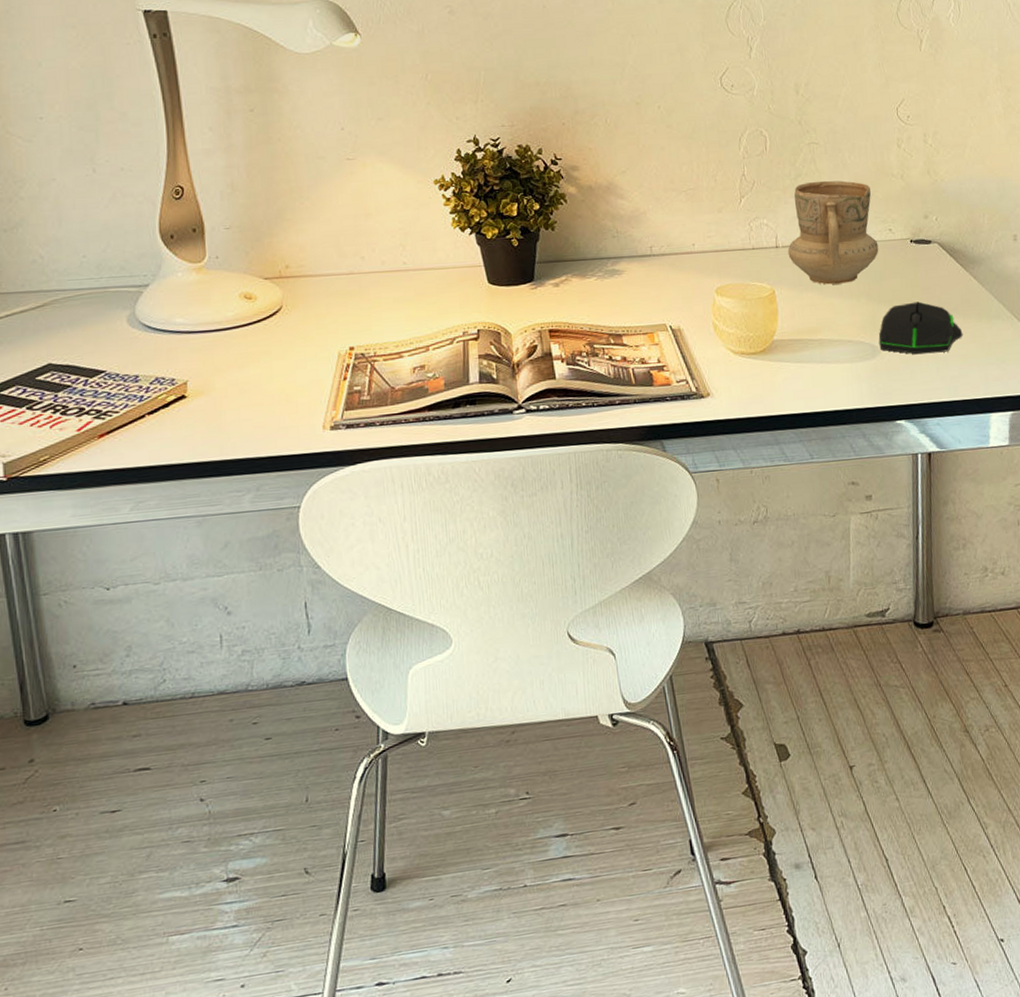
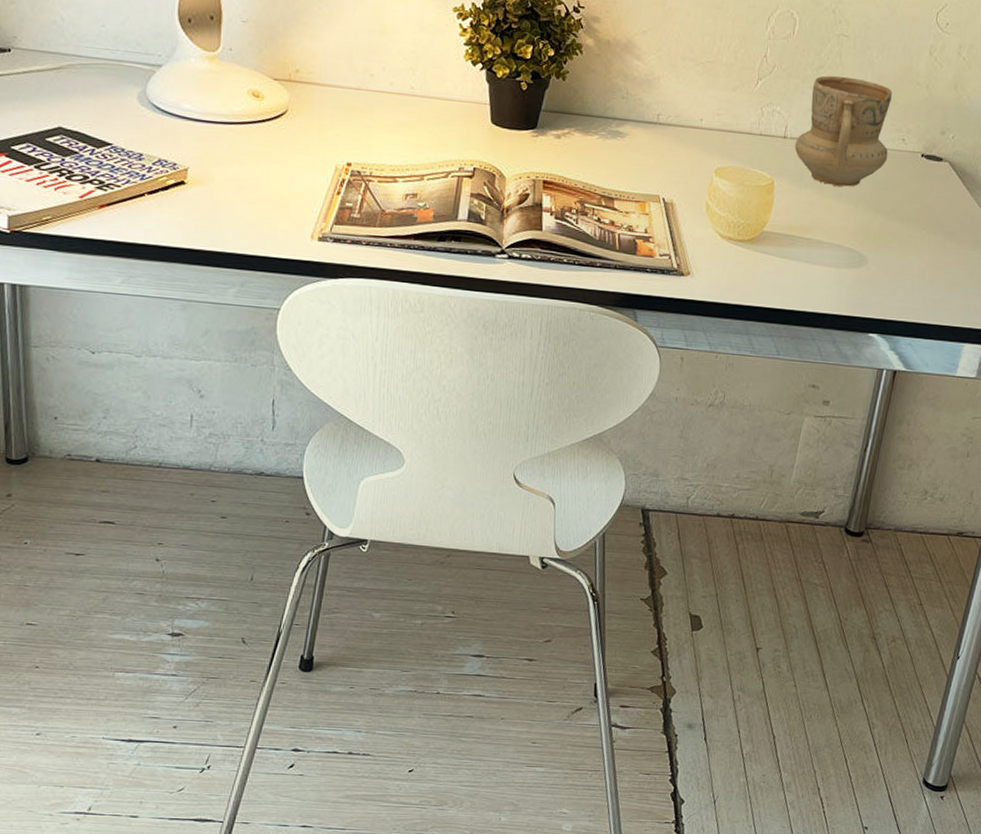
computer mouse: present [879,301,963,354] -> none [867,218,955,275]

